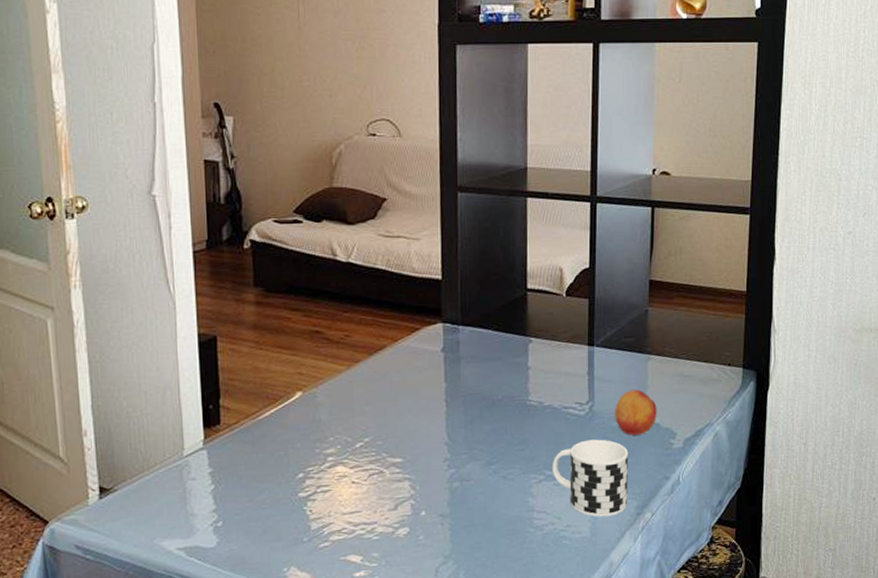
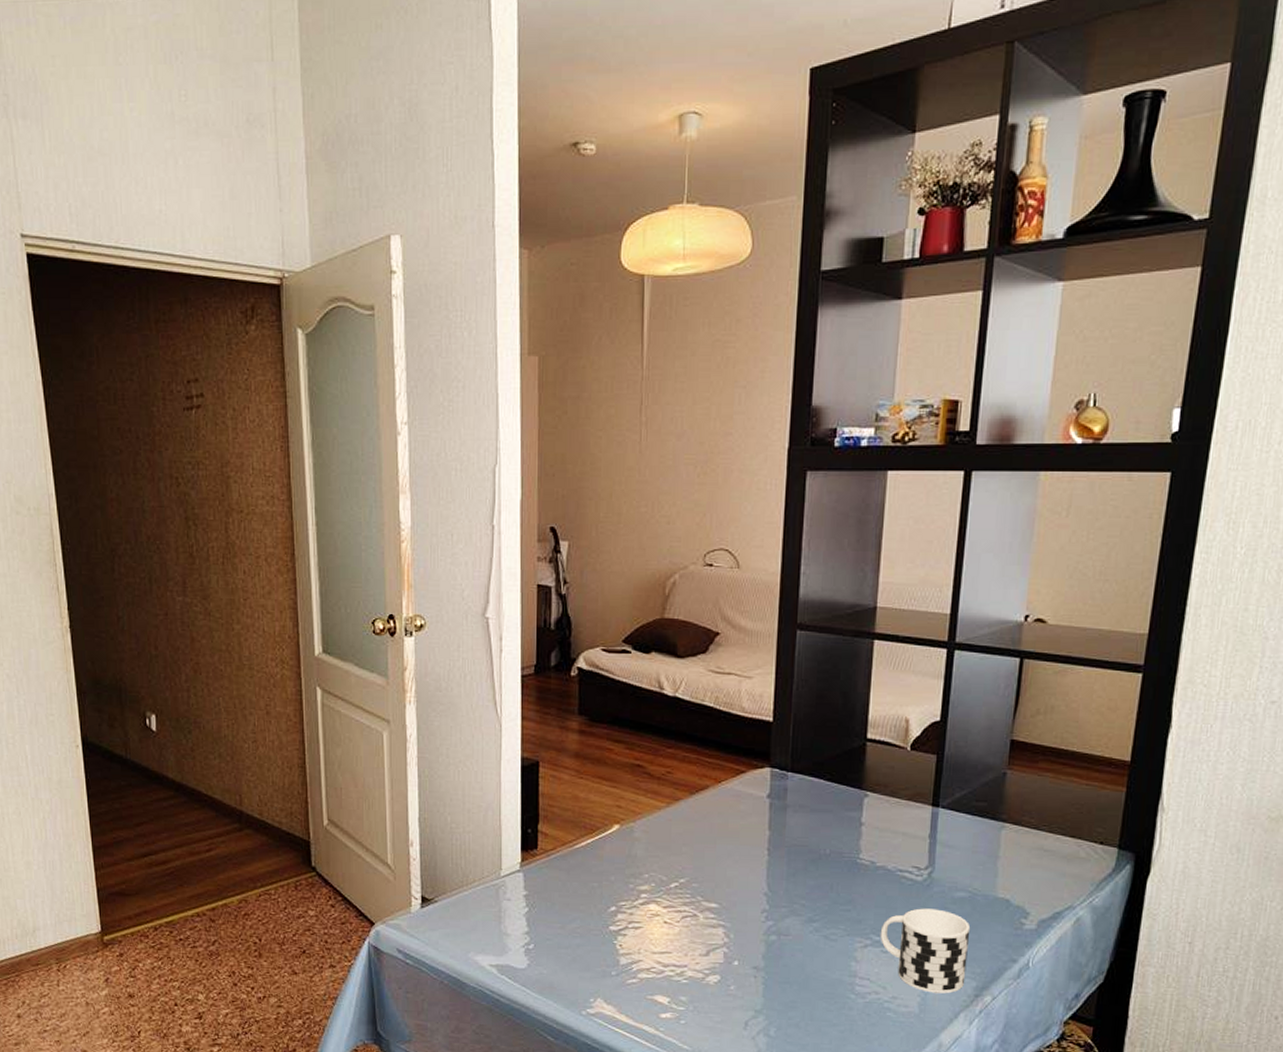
fruit: present [614,389,657,436] -> none [956,859,1008,910]

